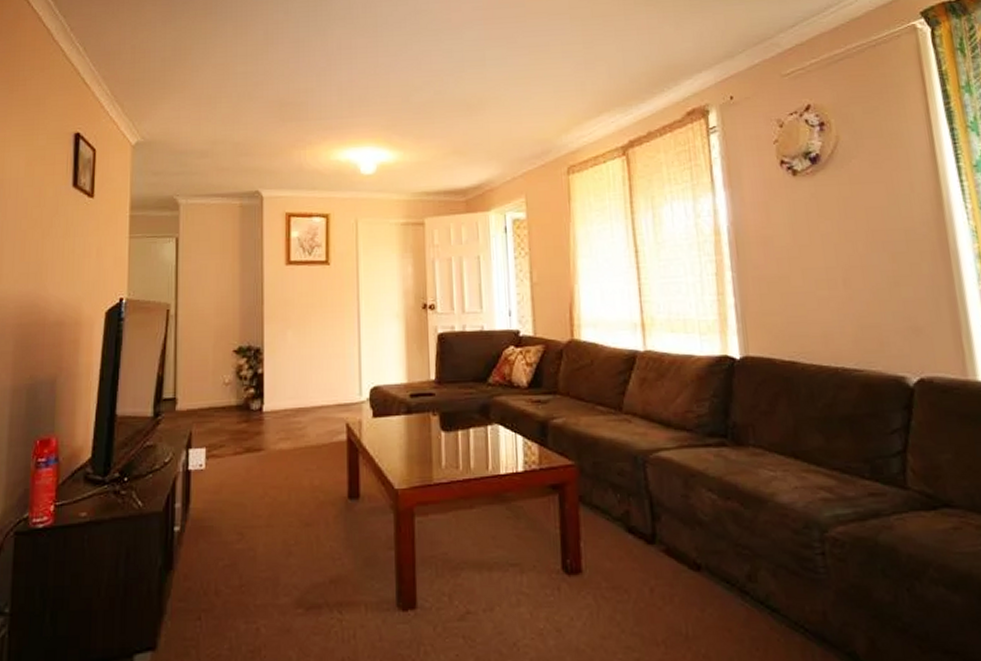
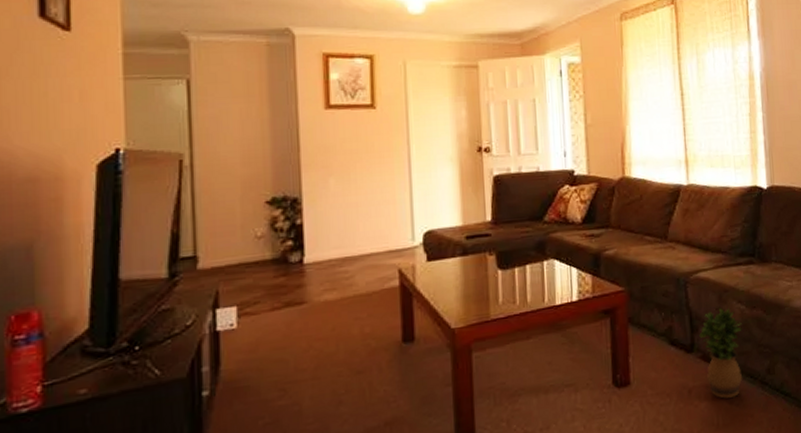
potted plant: none [662,495,717,604] -> present [699,308,743,399]

